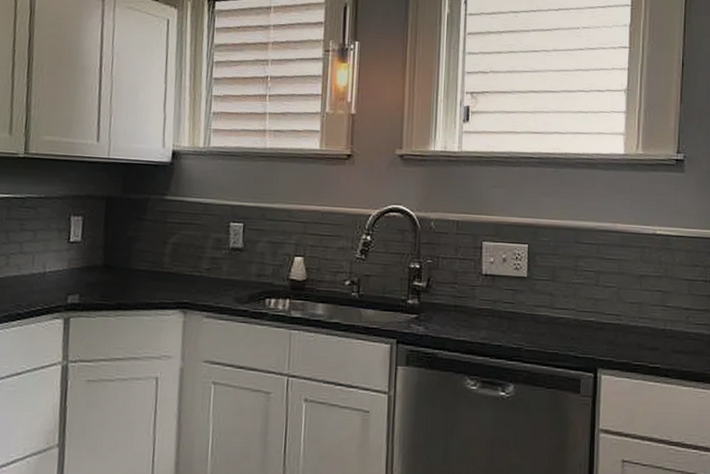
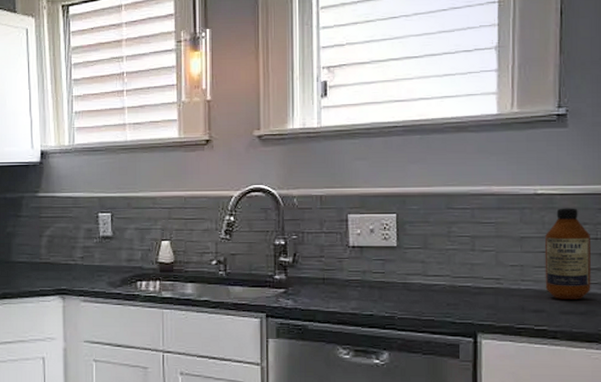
bottle: none [660,249,701,339] -> present [544,208,591,299]

